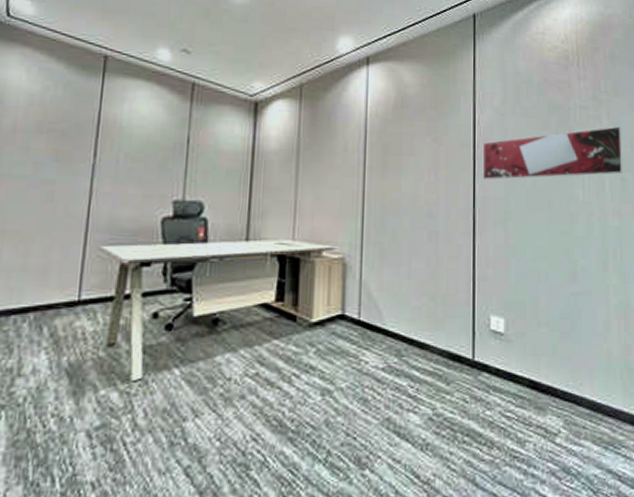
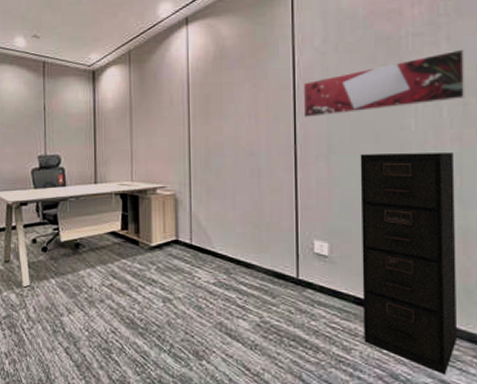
filing cabinet: none [535,223,622,464] -> present [360,152,458,375]

